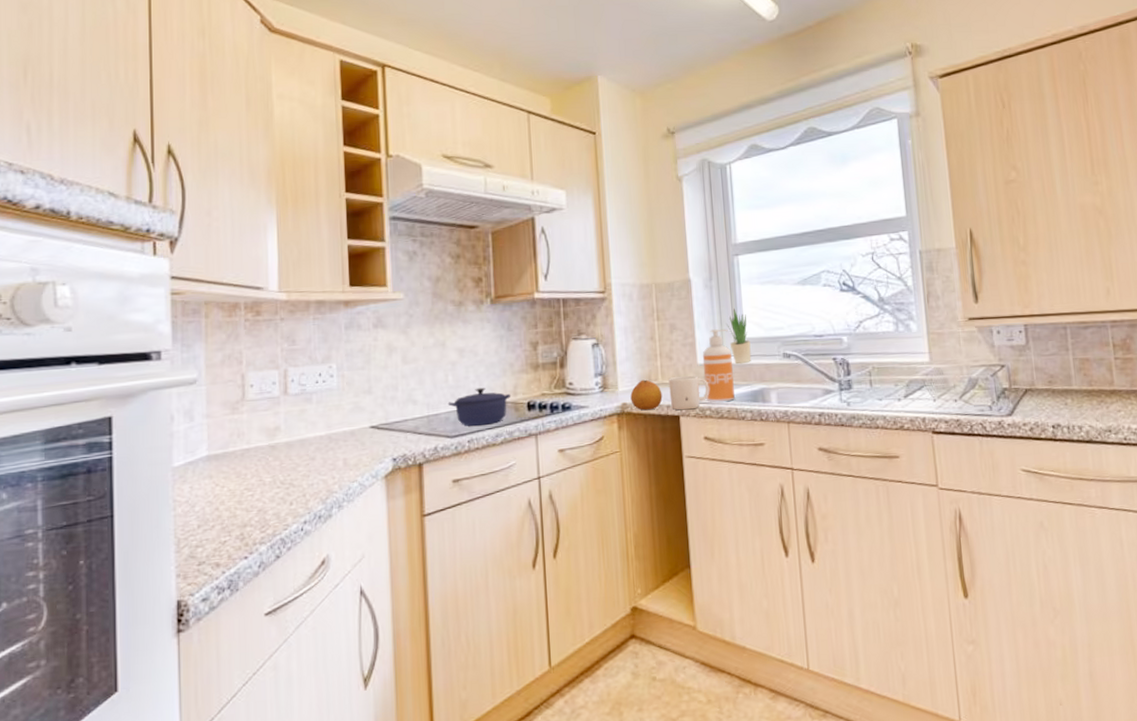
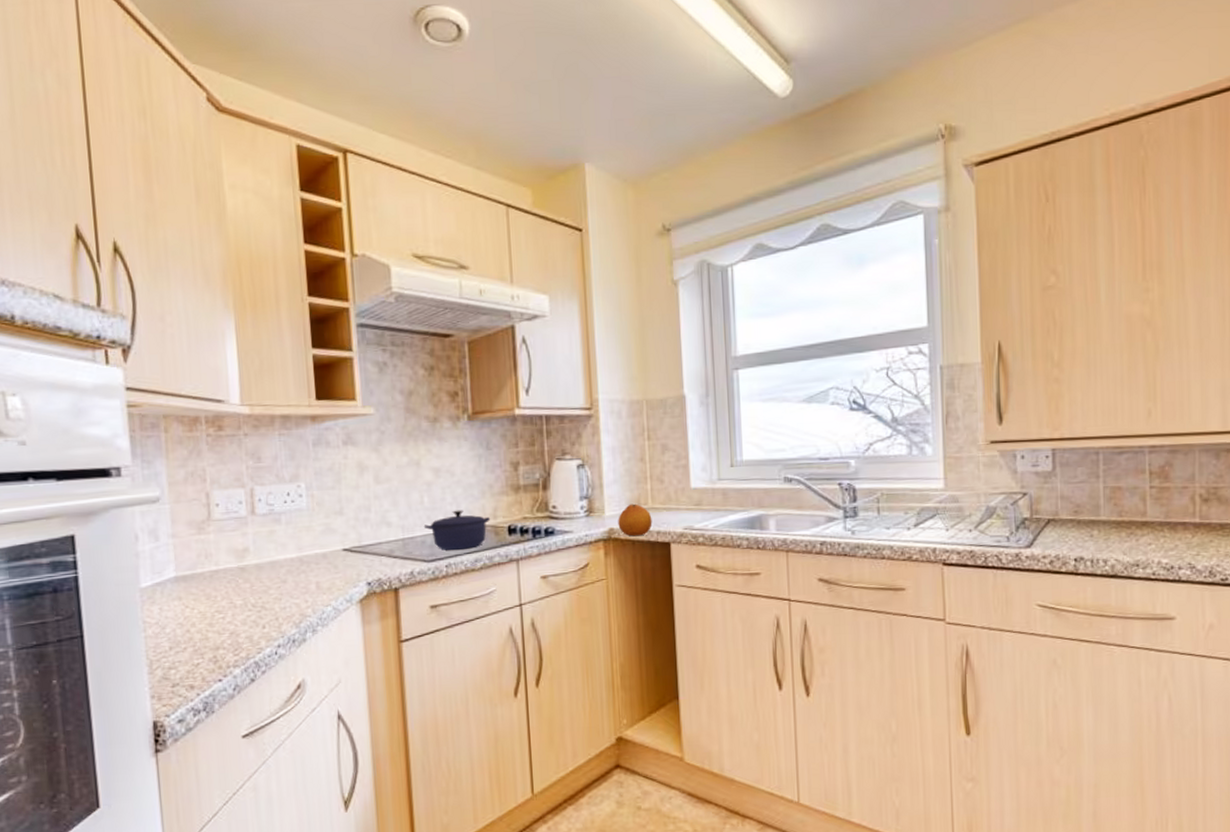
mug: present [668,375,710,411] -> none [659,500,703,537]
soap dispenser: present [702,329,735,403] -> none [696,450,730,529]
potted plant: present [727,308,752,365] -> none [723,428,750,489]

